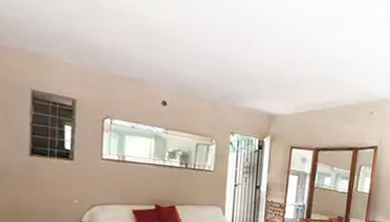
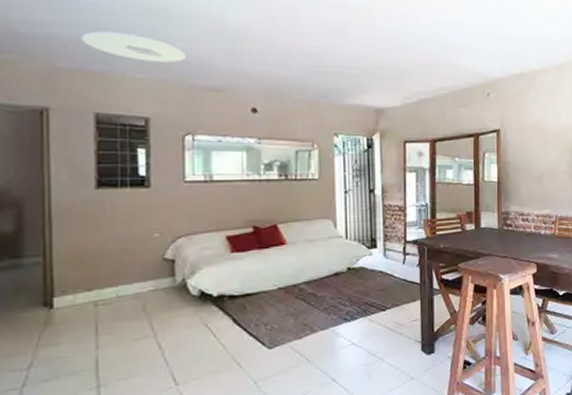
ceiling light: none [23,16,110,52] -> present [81,31,186,63]

